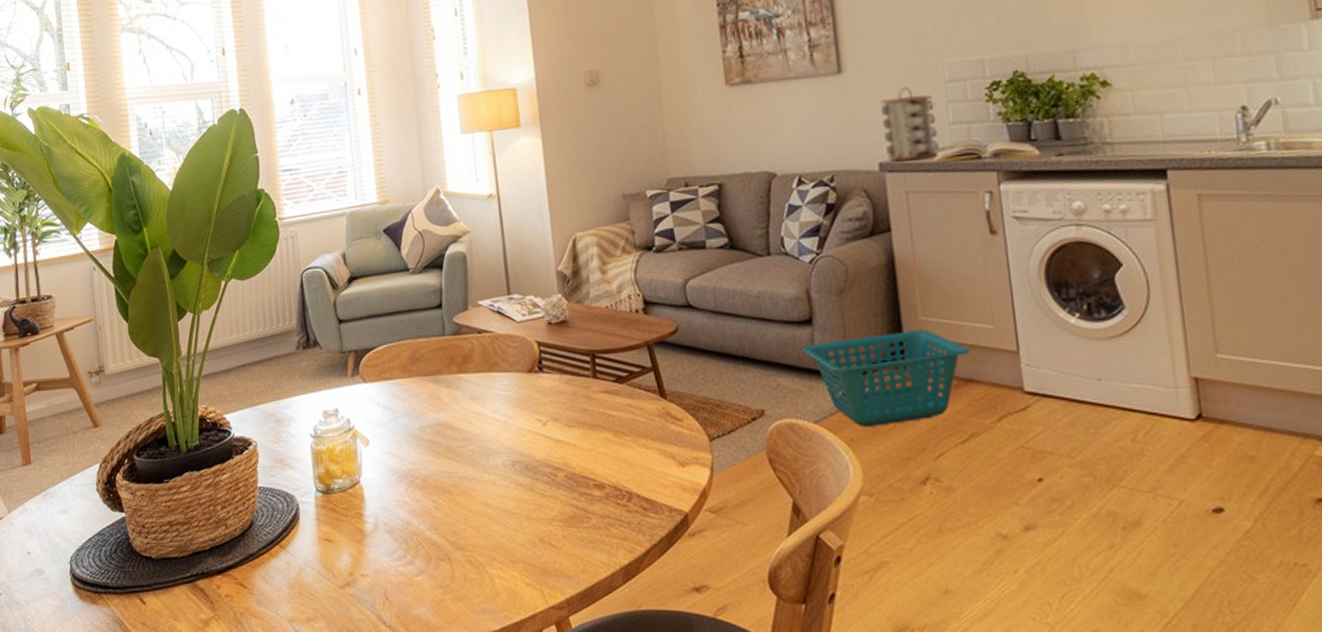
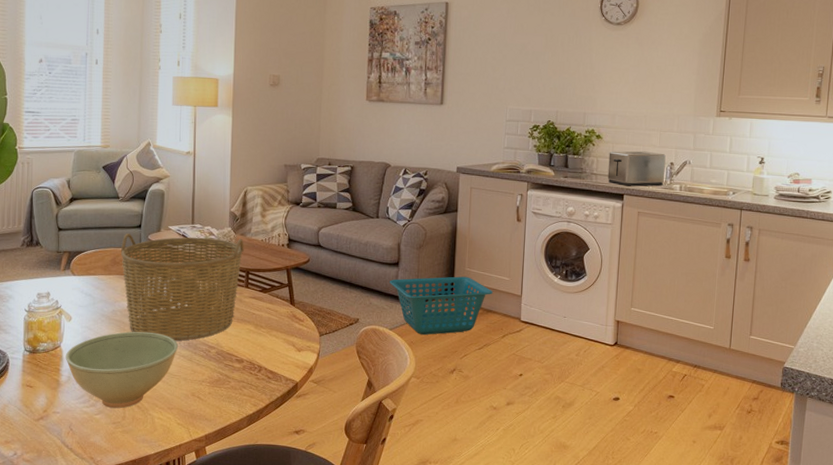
bowl: none [367,453,513,565] -> present [65,331,179,408]
basket: none [420,307,584,463] -> present [121,233,244,341]
spice rack: present [880,87,940,162] -> none [463,120,497,169]
toaster: none [1127,93,1235,156] -> present [607,151,666,187]

